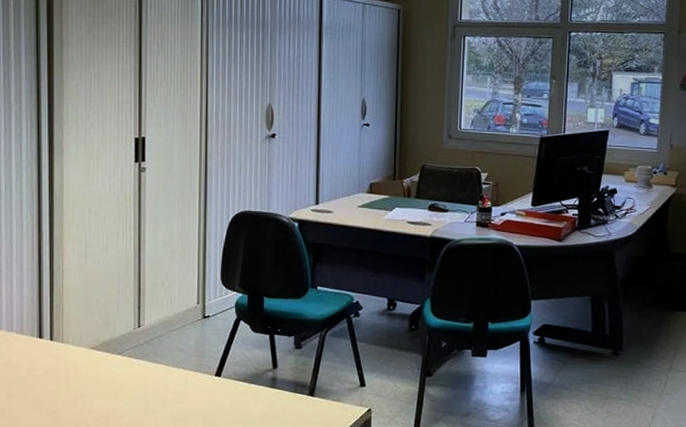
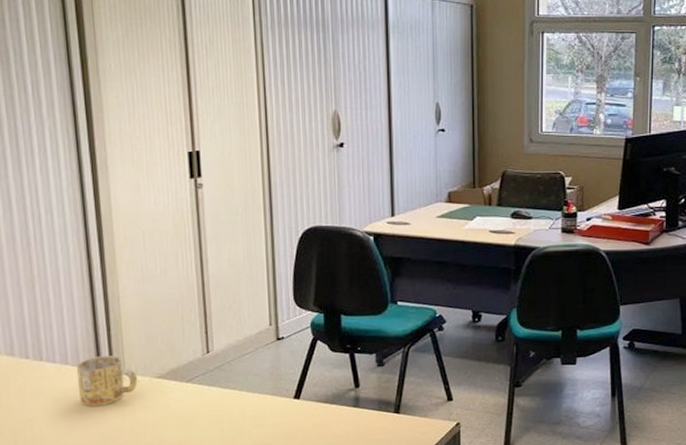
mug: none [19,325,73,373] -> present [76,355,137,407]

